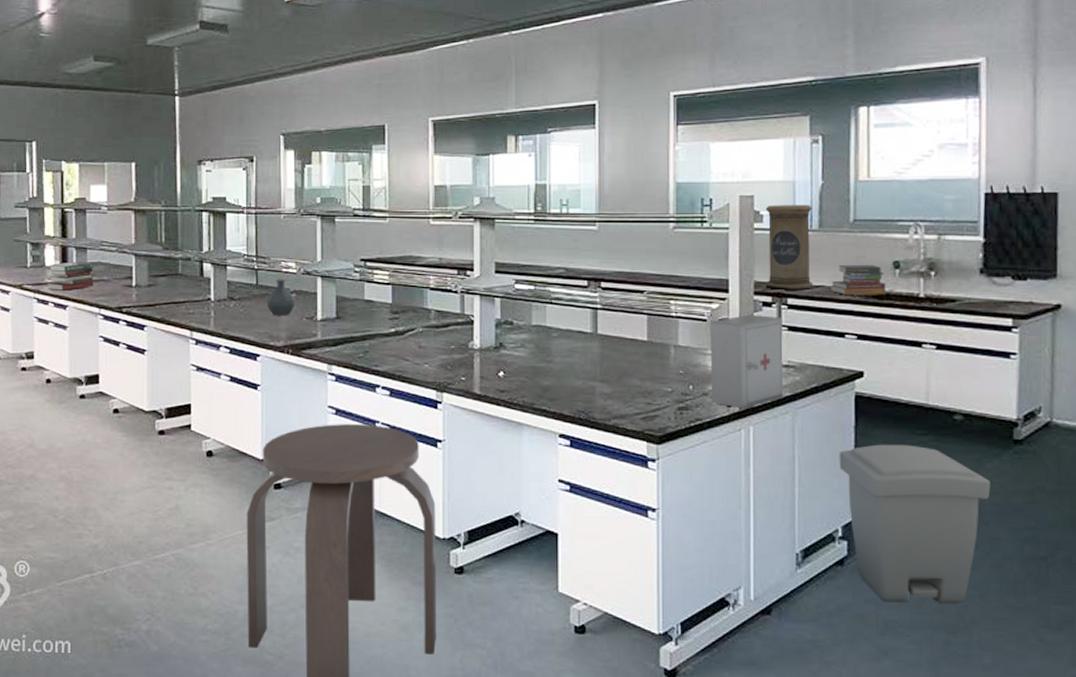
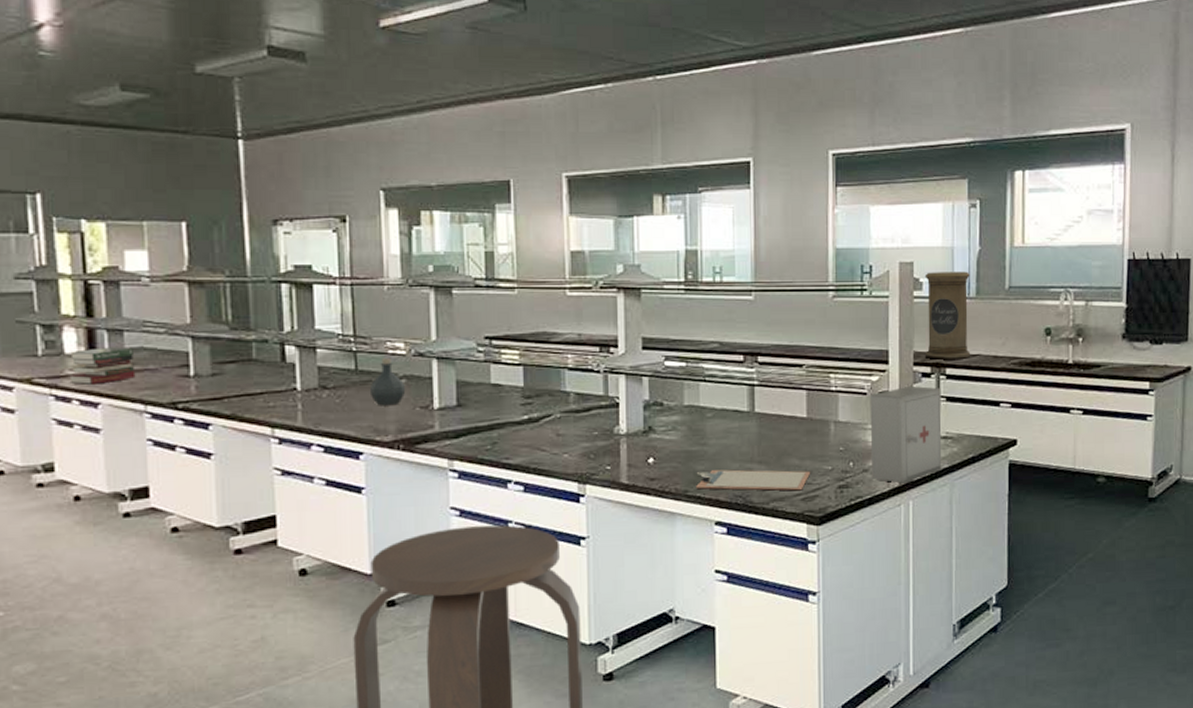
clipboard: none [542,386,651,410] -> present [696,469,811,491]
books: present [831,264,886,295] -> none [987,331,1038,364]
trash can: present [839,444,991,604] -> none [993,509,1128,664]

